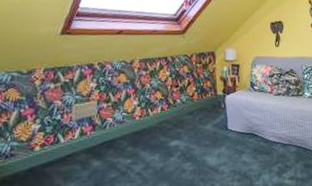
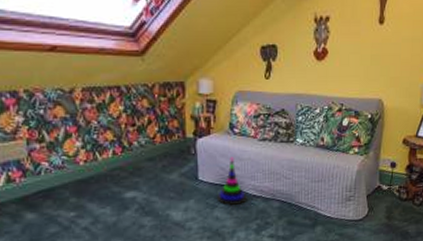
stacking toy: none [243,109,269,151] -> present [216,157,247,205]

